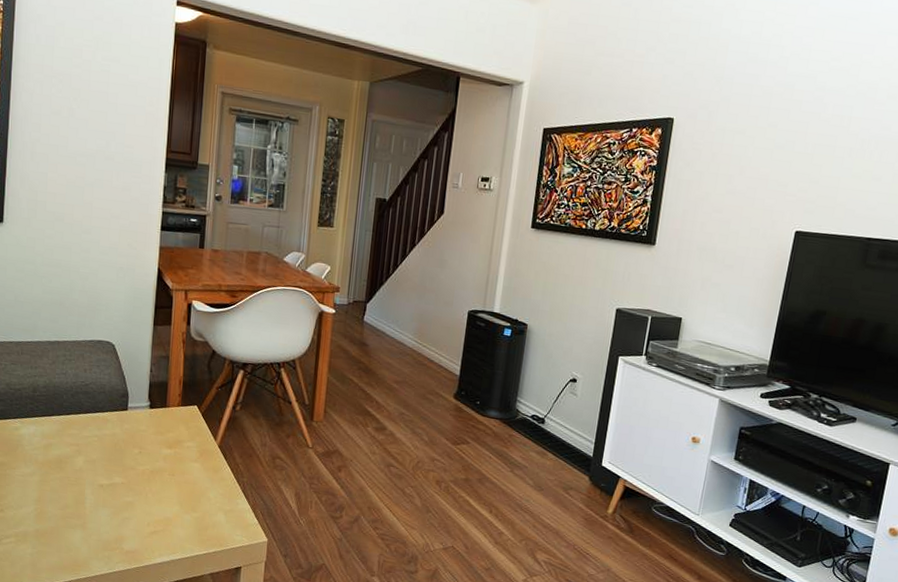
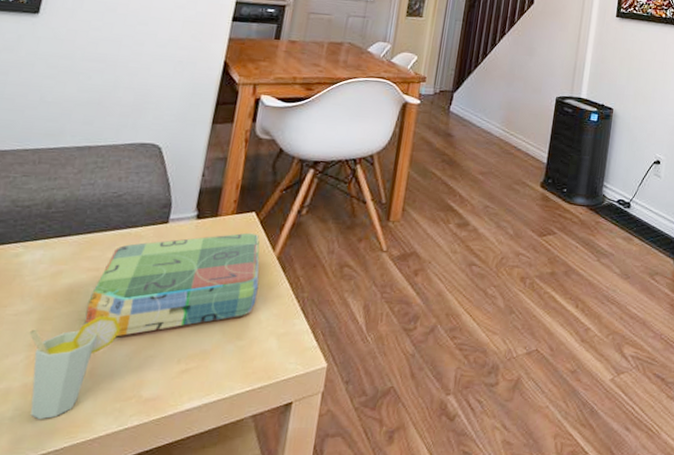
cup: none [34,482,102,558] -> present [29,316,122,420]
board game: none [73,422,206,501] -> present [84,232,260,337]

